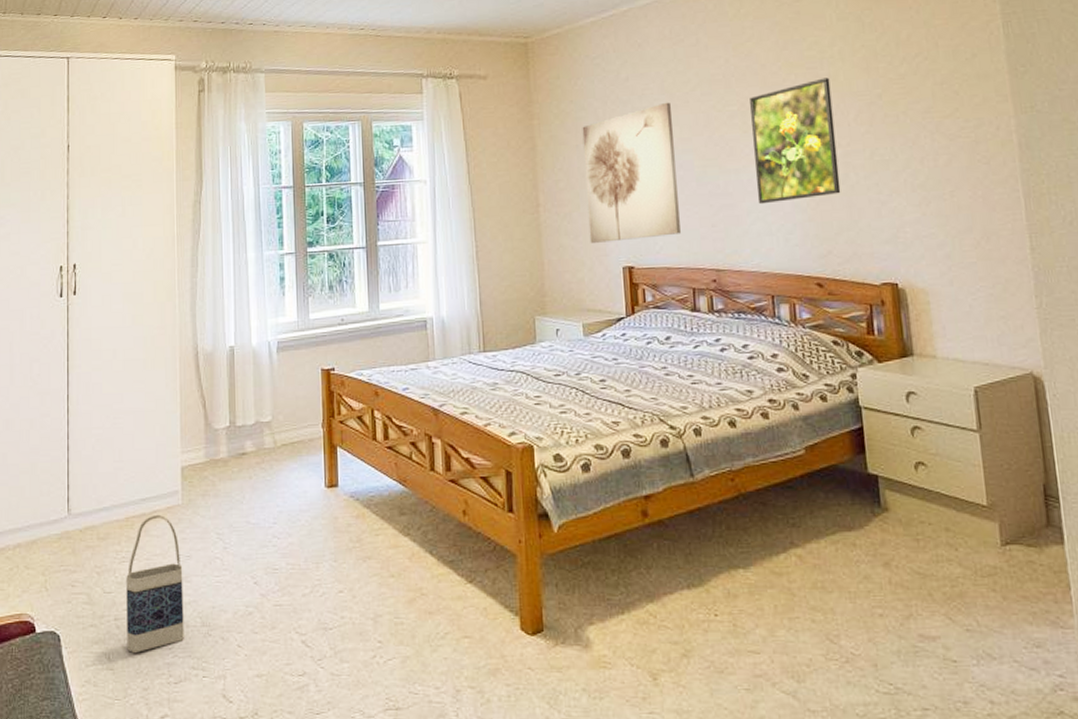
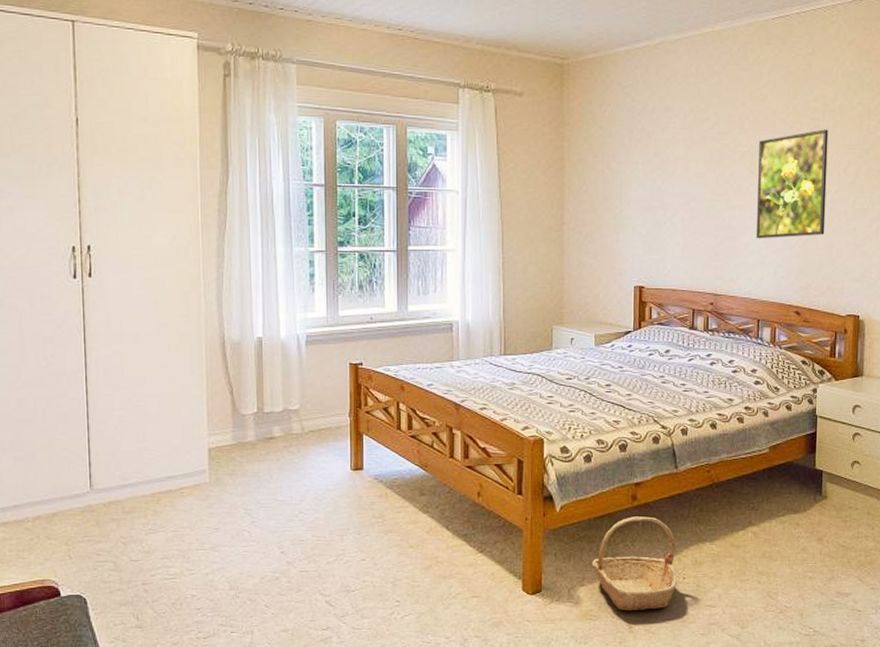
bag: present [126,514,184,653] -> none [153,491,213,613]
wall art: present [582,102,681,243] -> none [607,137,690,263]
basket: none [600,537,708,657] -> present [592,516,677,610]

